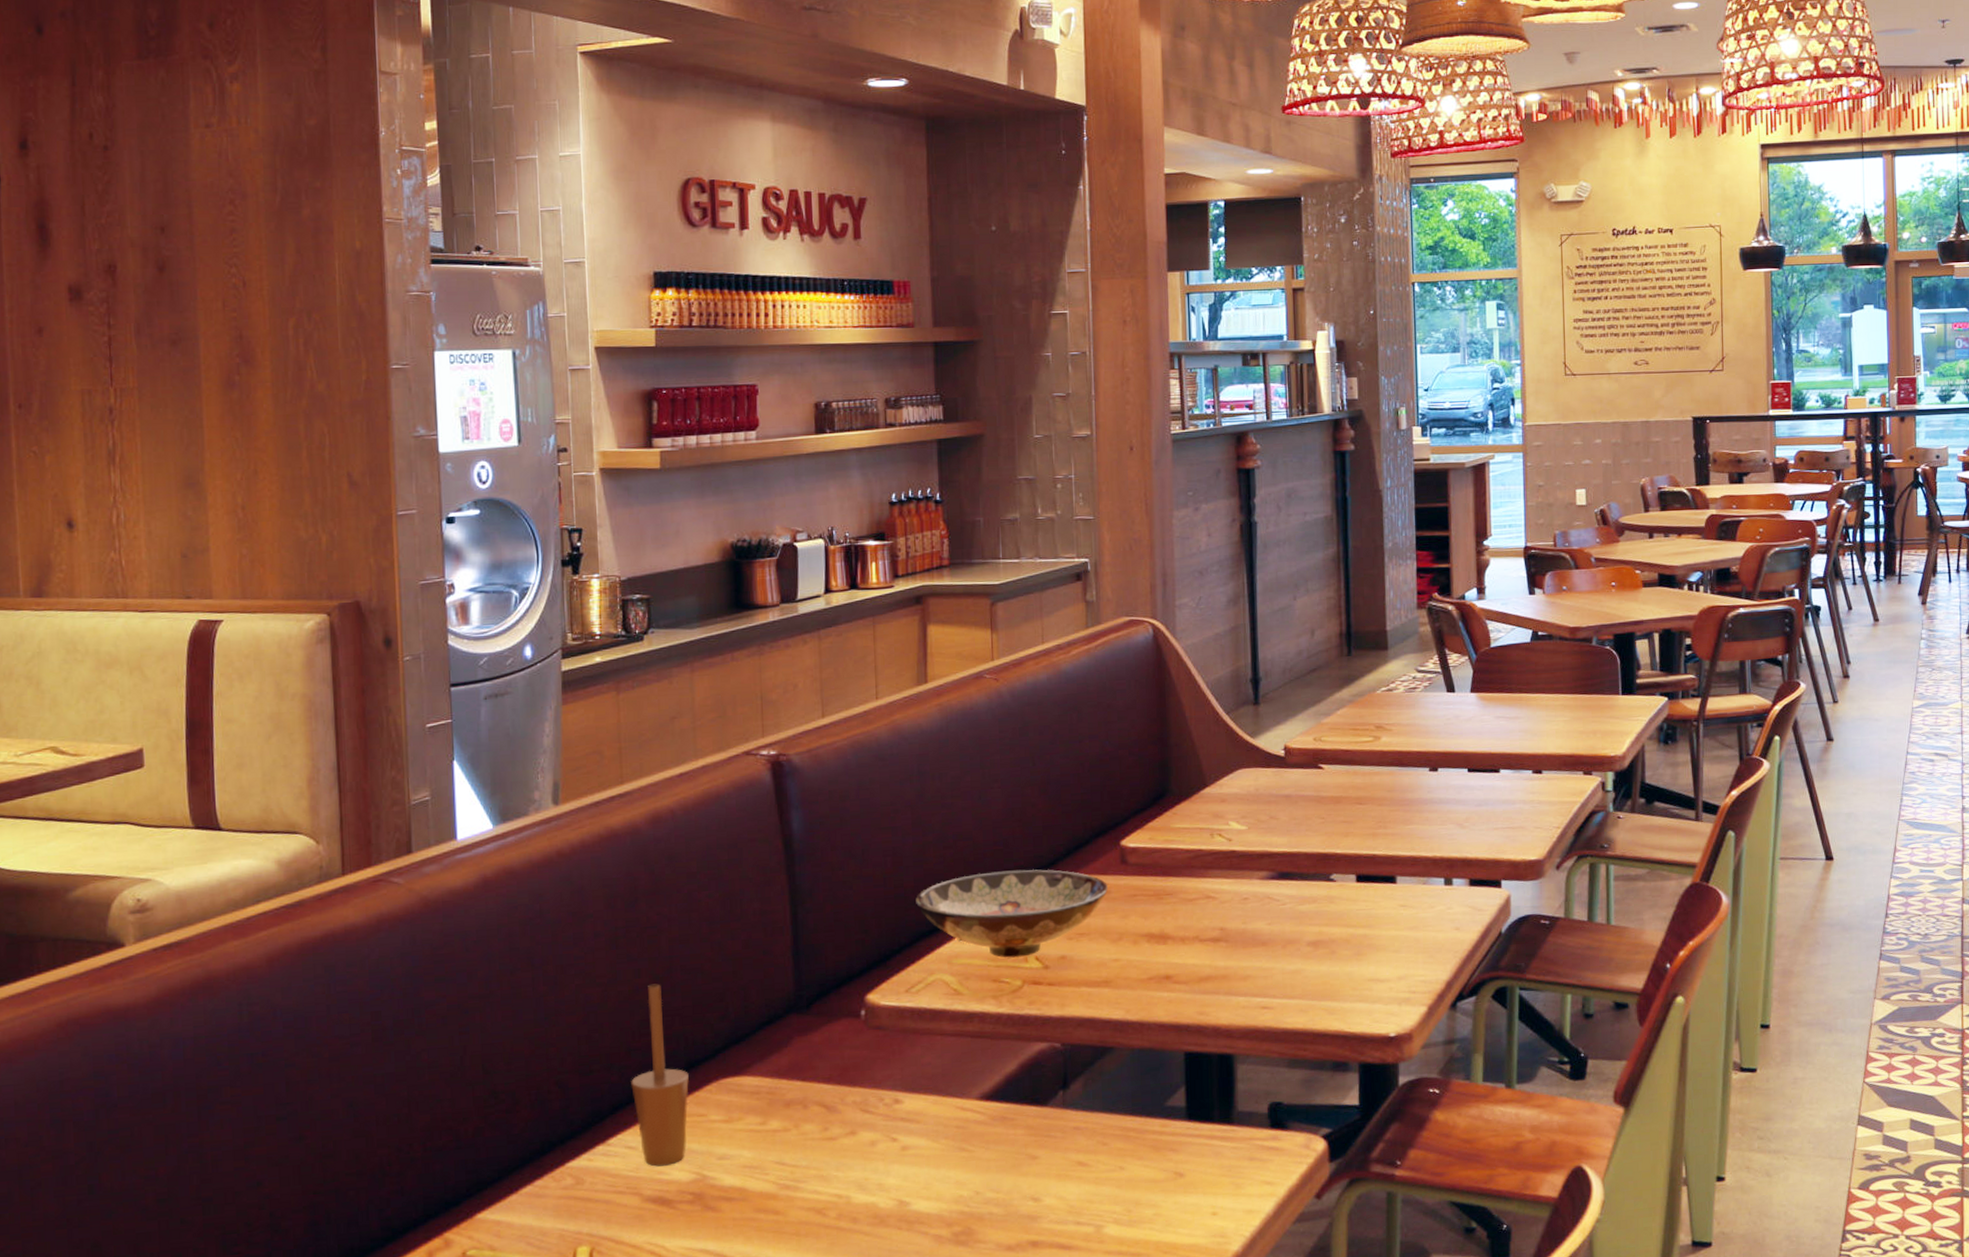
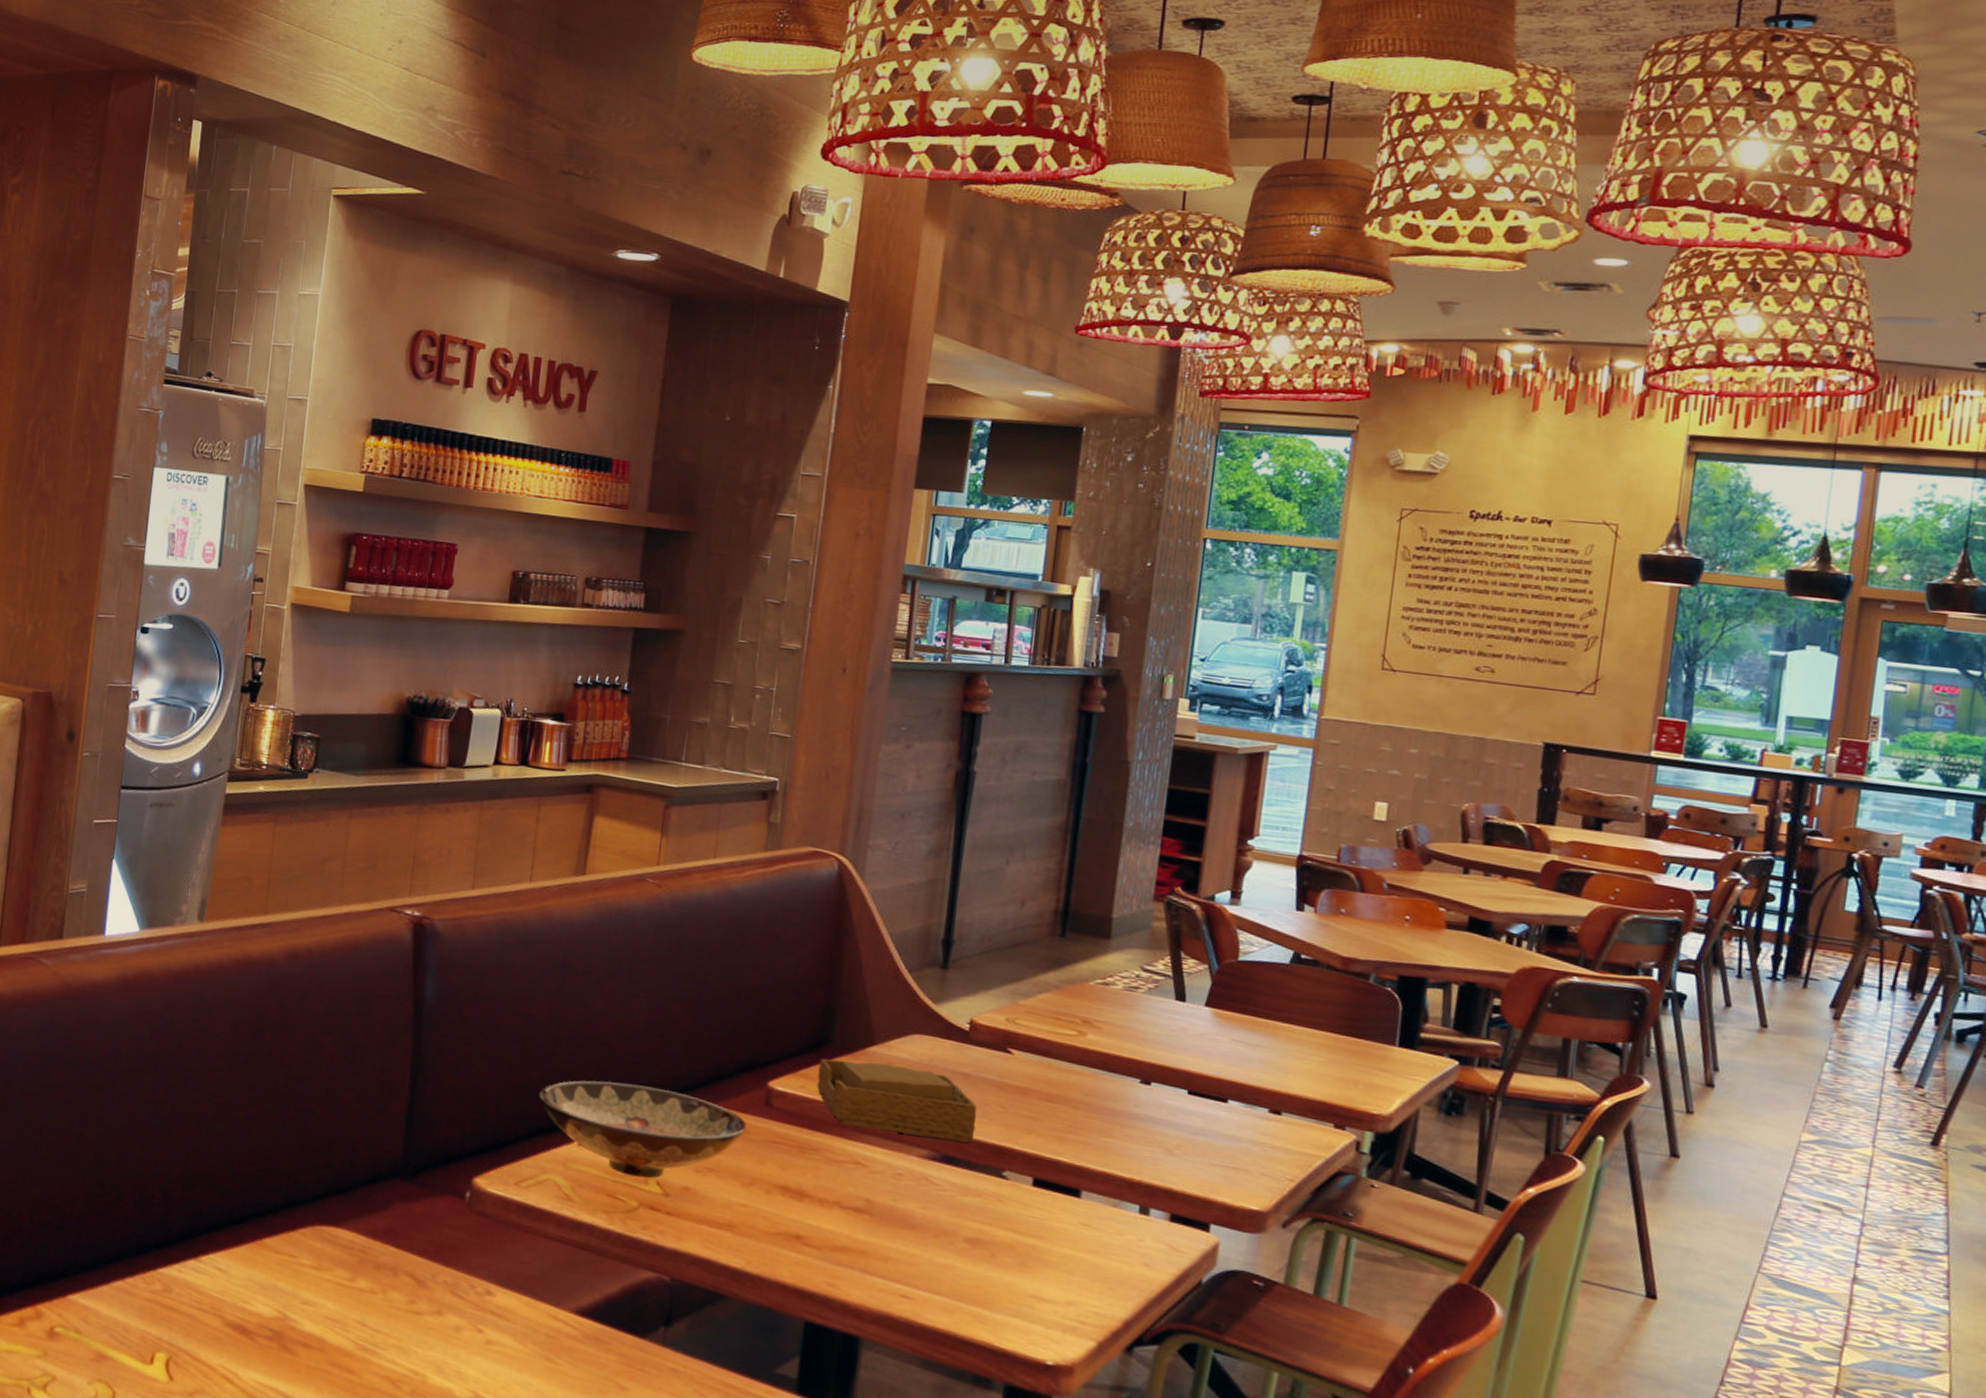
beverage cup: present [631,983,689,1167] -> none [229,1115,286,1298]
napkin holder: none [1162,800,1303,866] -> present [817,1058,977,1143]

